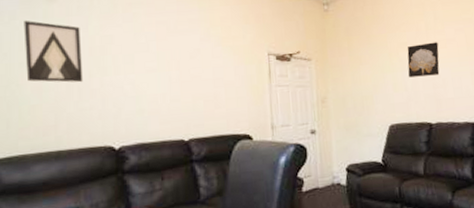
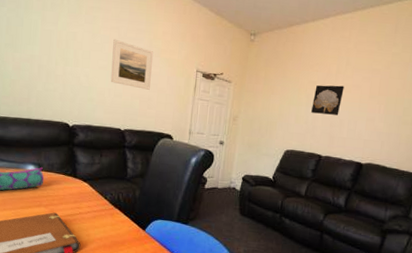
wall art: present [24,20,83,83] -> none [9,8,52,68]
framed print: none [161,34,215,87] -> present [110,39,154,90]

